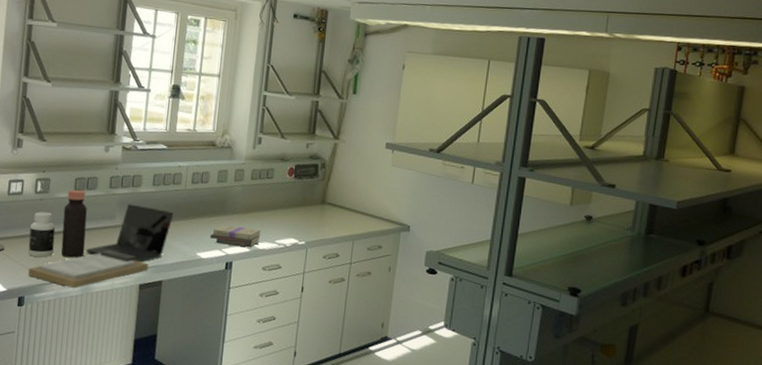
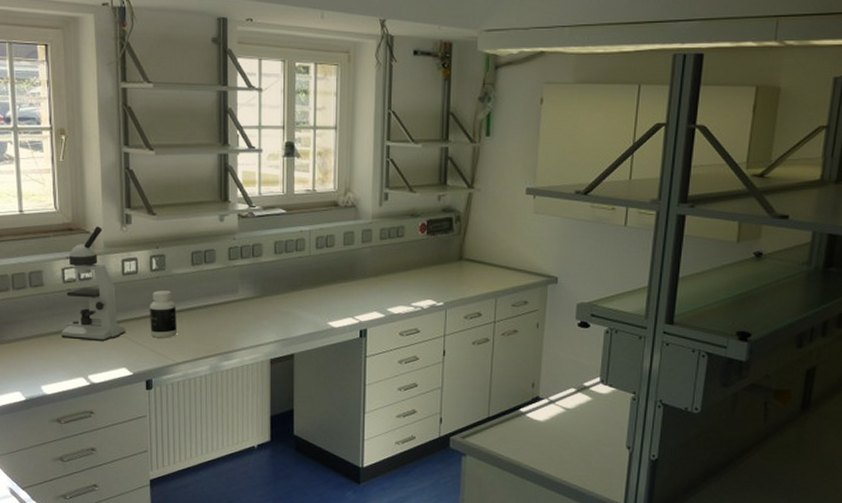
clipboard: present [27,250,149,289] -> none [152,326,279,369]
bottle: present [60,189,88,258] -> none [183,264,210,336]
laptop: present [86,204,174,262] -> none [211,275,300,335]
books: present [209,225,261,248] -> none [340,290,395,313]

